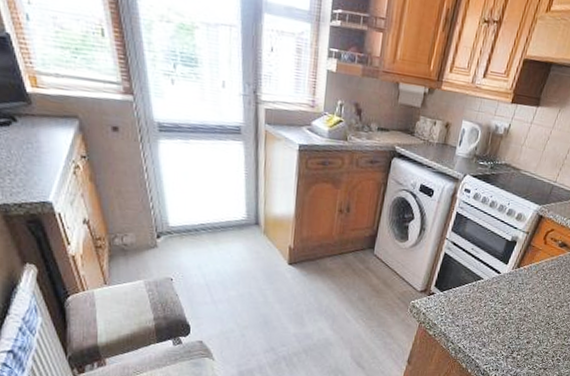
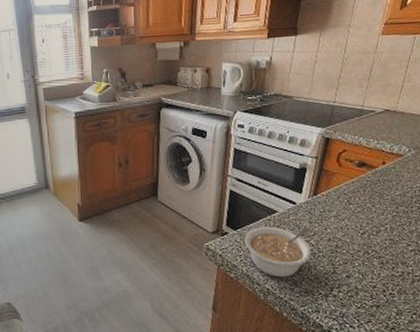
legume: none [448,291,507,339] -> present [245,226,313,278]

